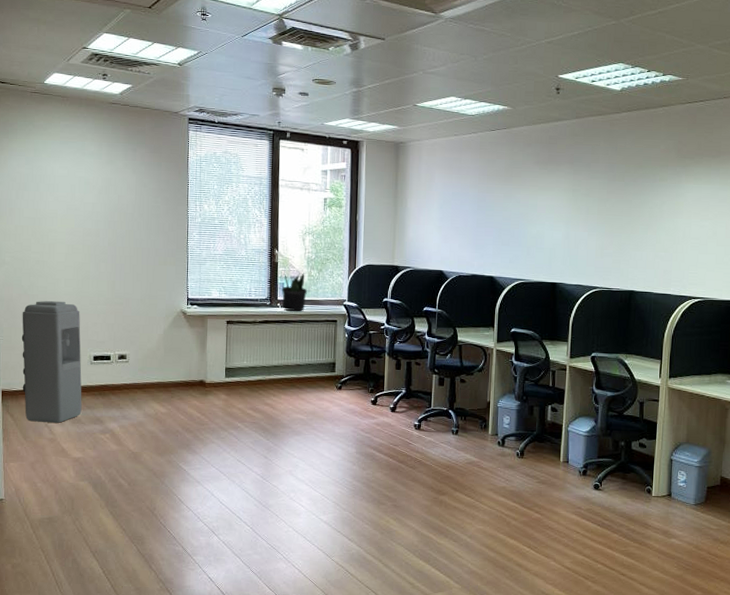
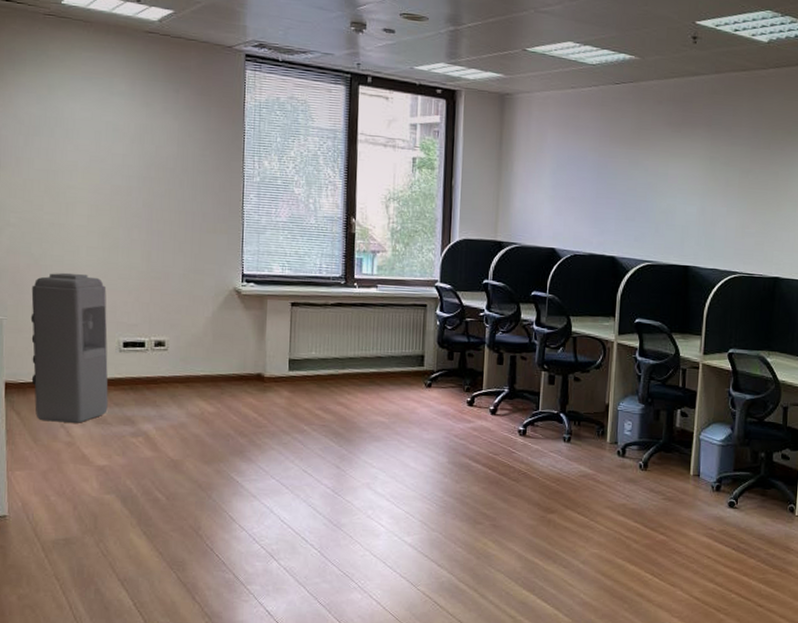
planter: present [281,272,308,312] -> none [359,245,392,294]

